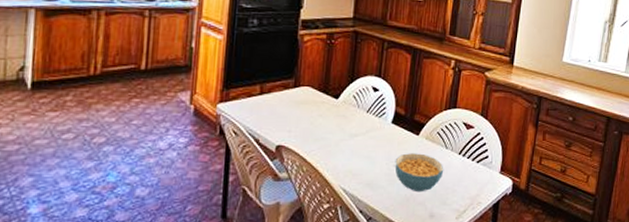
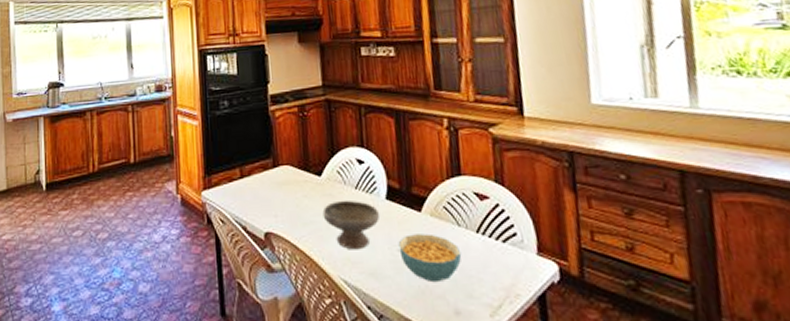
bowl: none [334,121,385,164] -> present [322,200,381,250]

